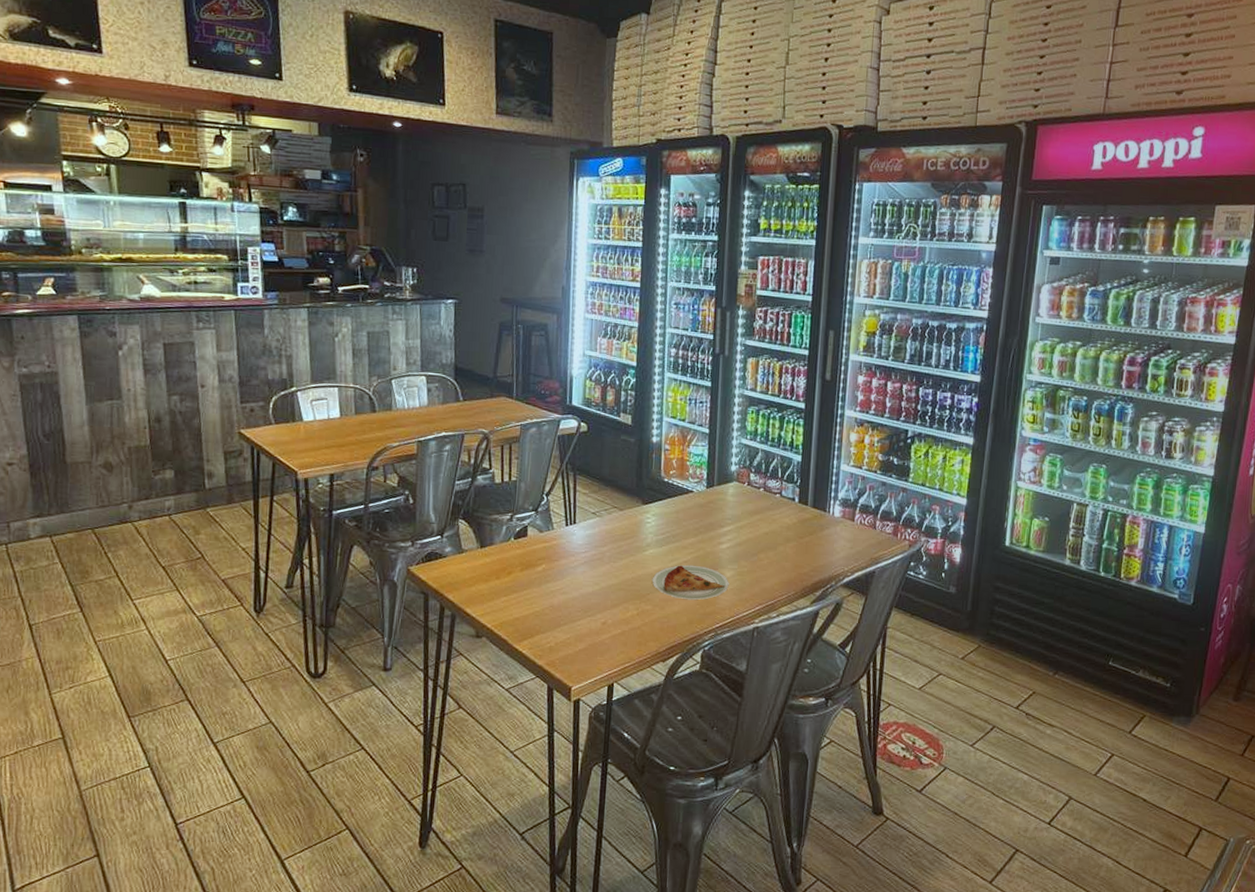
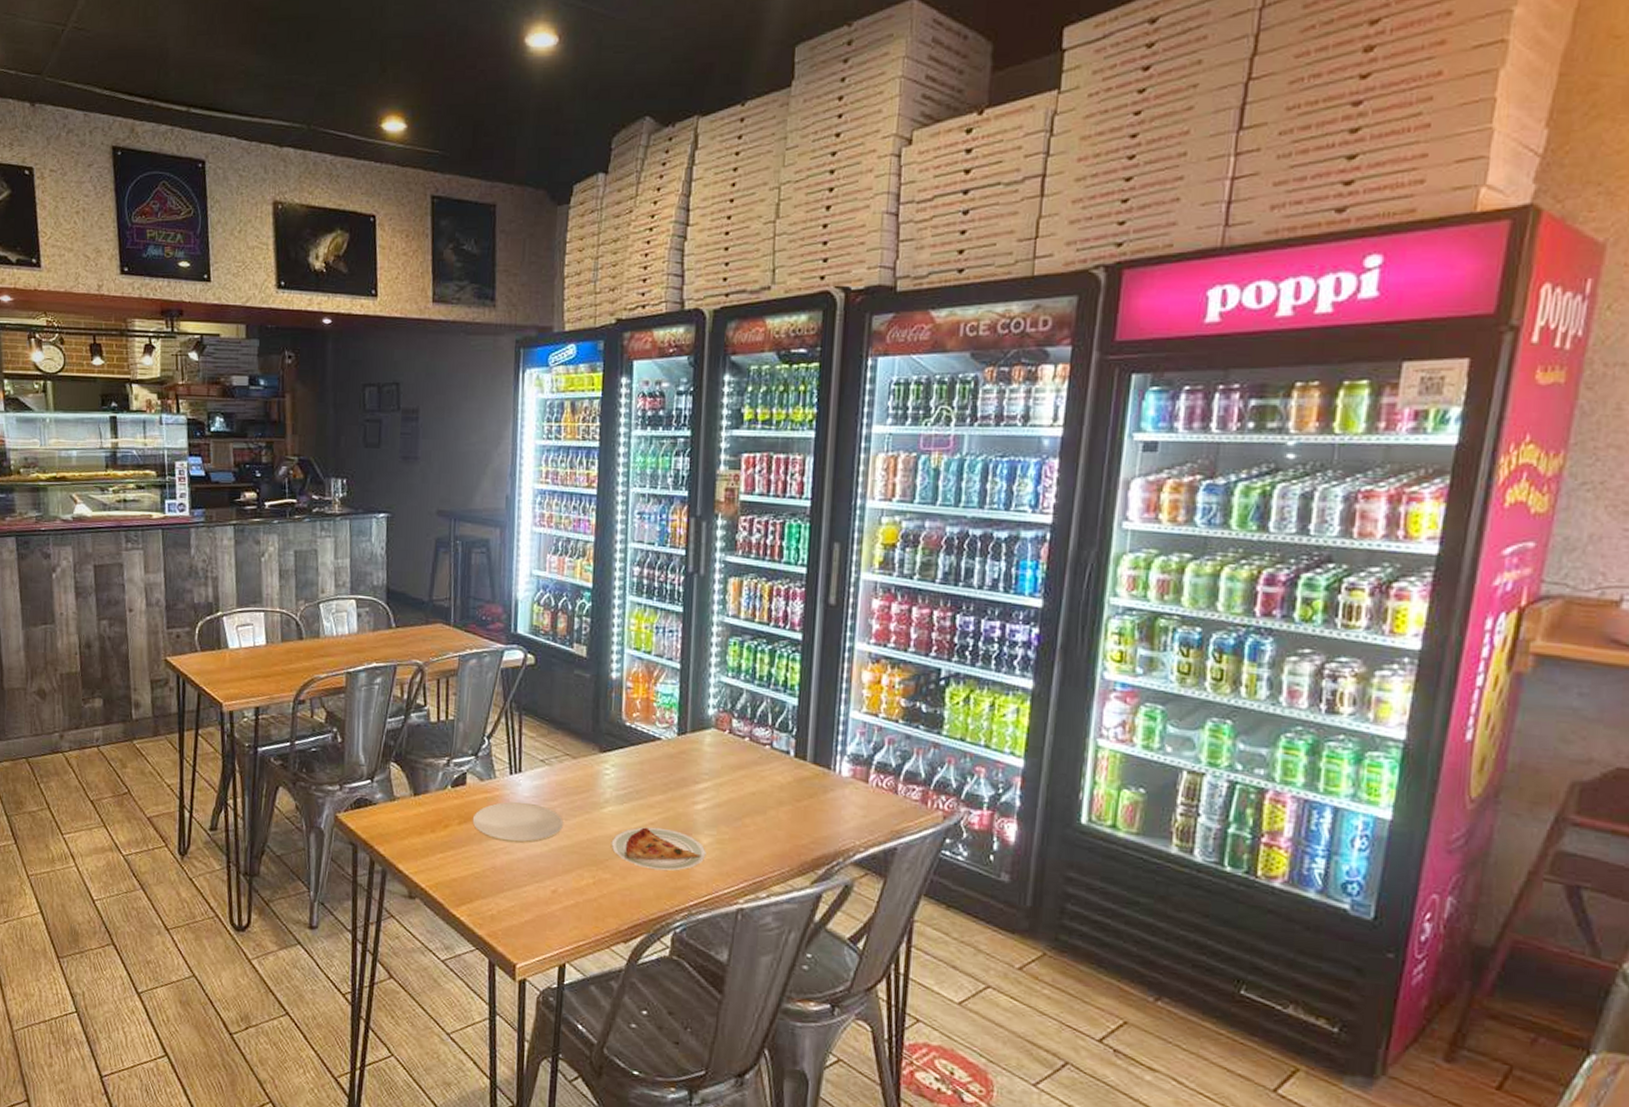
plate: none [532,549,612,585] -> present [472,801,563,844]

